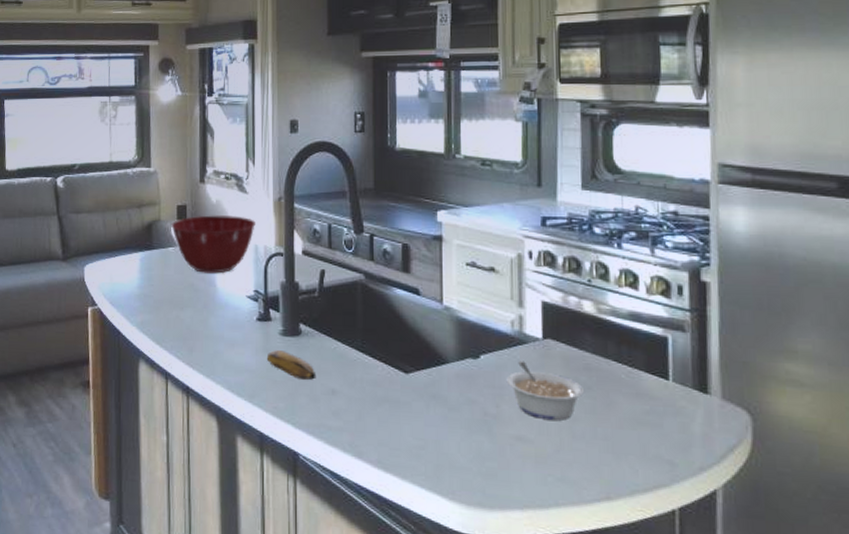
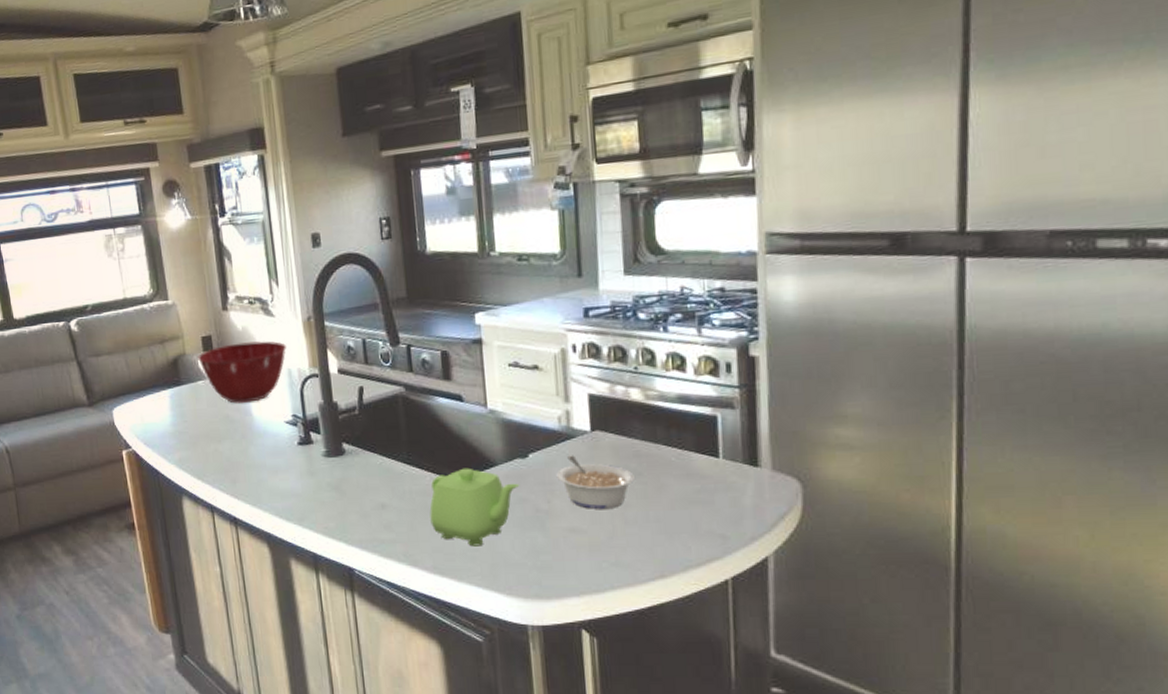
banana: present [266,350,317,380] -> none [312,472,365,498]
teapot: none [379,362,470,445] -> present [429,467,520,547]

